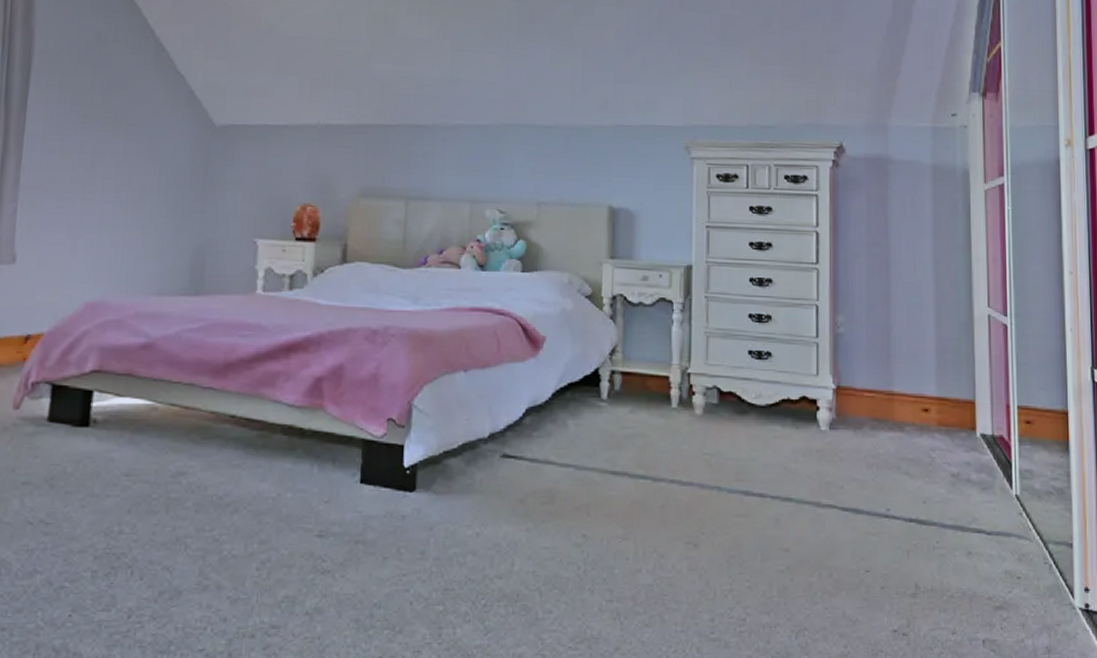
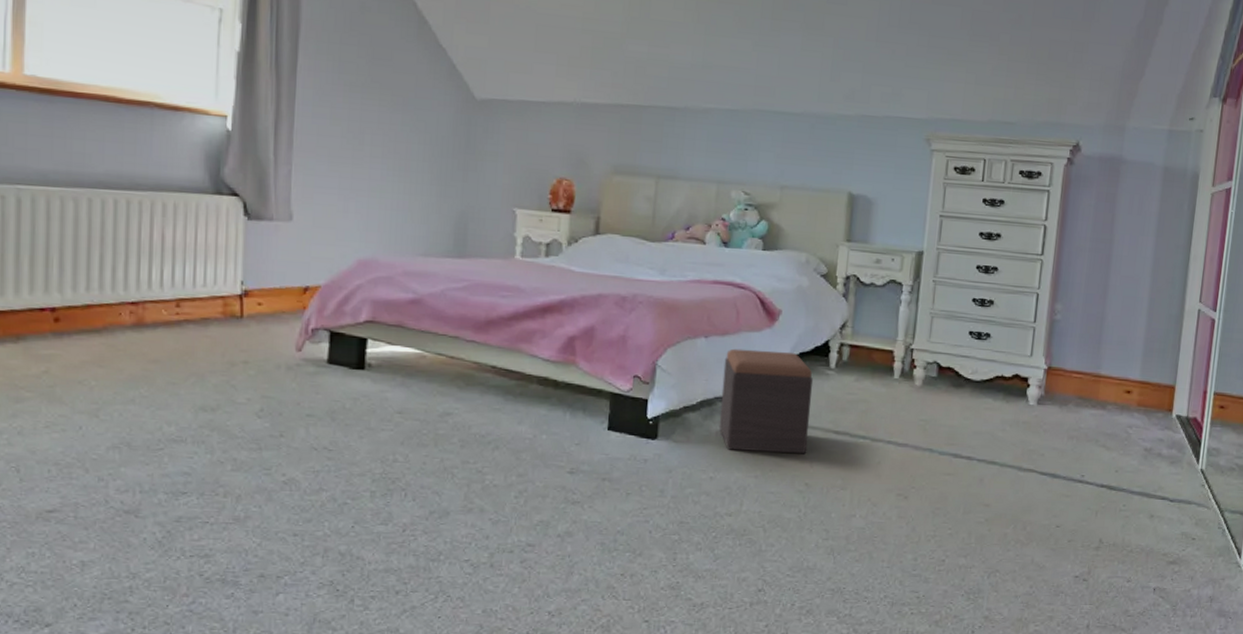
footstool: none [483,382,584,501] -> present [719,348,813,454]

